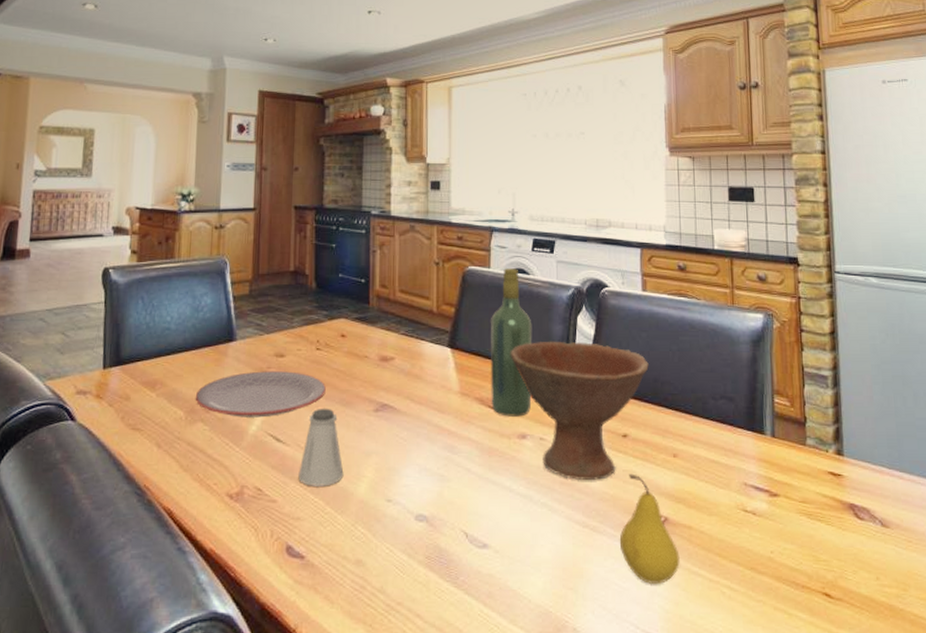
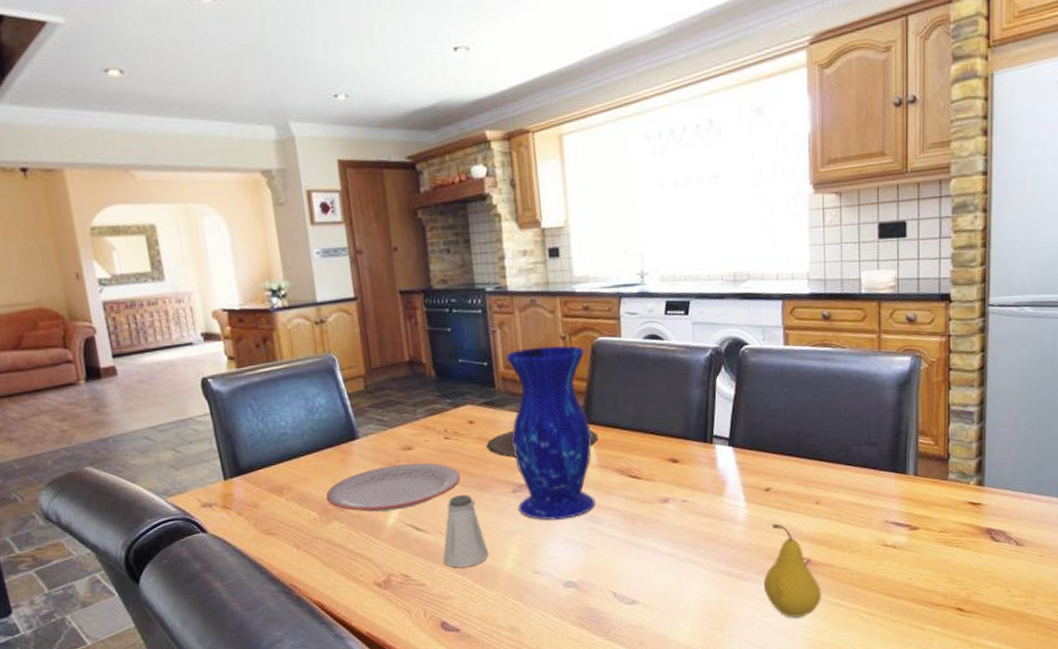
plate: none [354,348,462,376] -> present [486,430,599,458]
vase: none [378,270,456,445] -> present [506,345,595,520]
wine bottle: present [491,268,532,417] -> none [625,335,672,484]
bowl: present [510,341,649,481] -> none [647,403,791,535]

